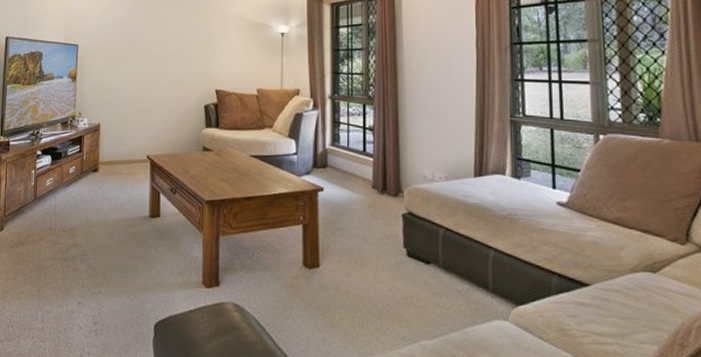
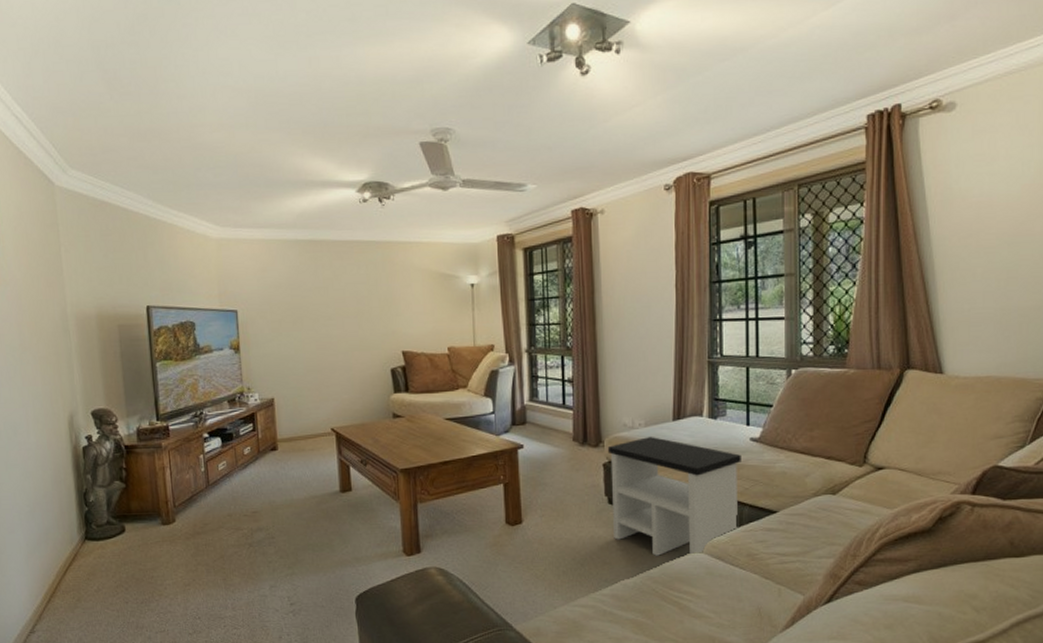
side table: none [407,191,548,321] -> present [607,437,741,556]

